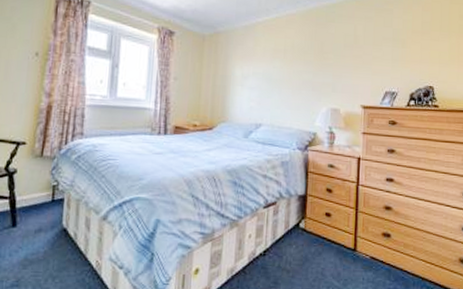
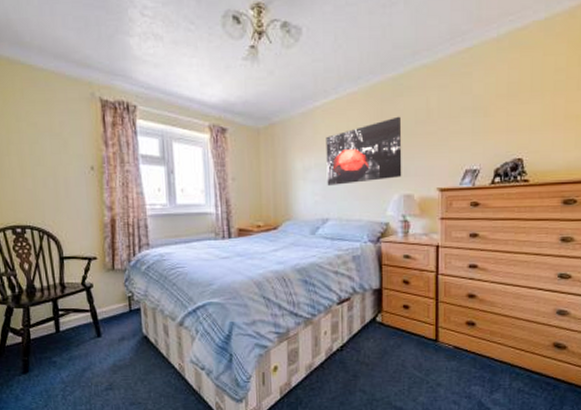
wall art: none [262,39,332,95] -> present [326,116,402,187]

